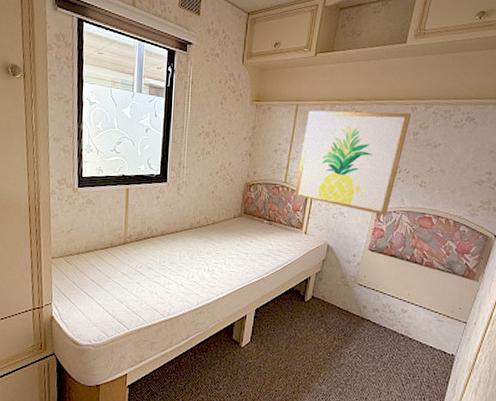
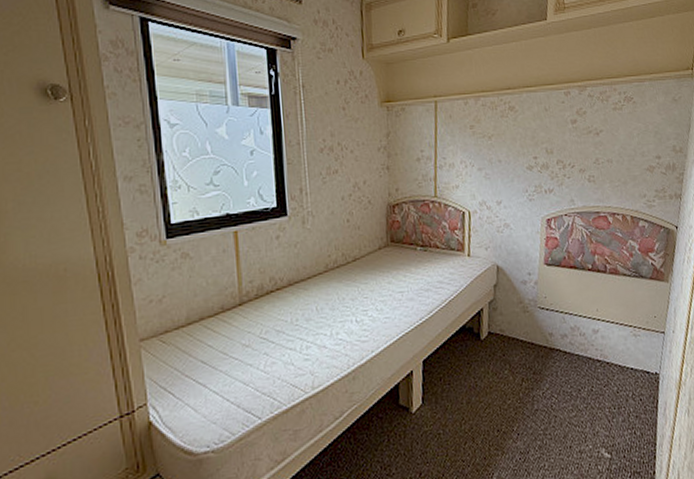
wall art: present [294,110,412,216] -> none [448,98,566,221]

